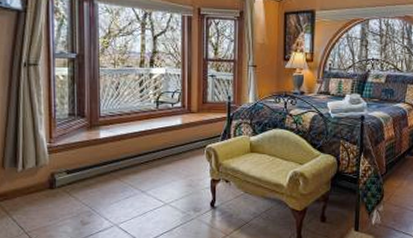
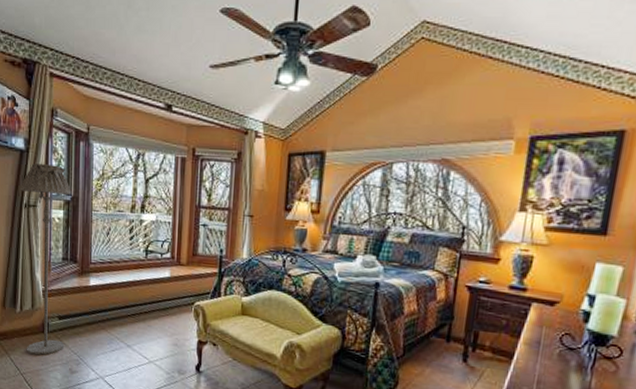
floor lamp: none [18,23,77,212] -> present [20,164,72,355]

